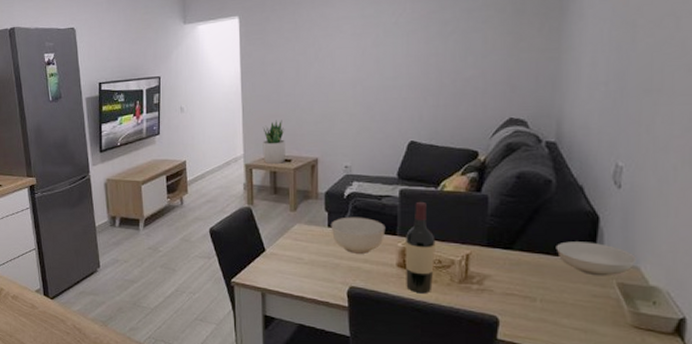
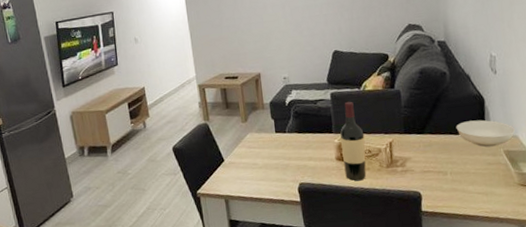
planter: present [262,120,285,165] -> none [210,42,233,83]
bowl: present [331,217,386,254] -> none [277,120,323,153]

